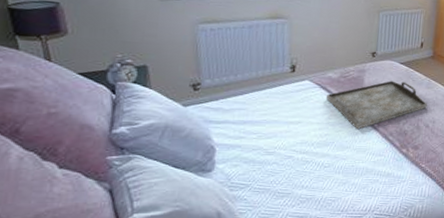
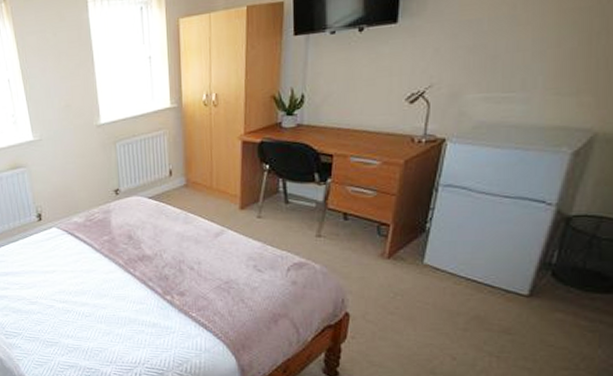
serving tray: present [327,81,427,130] -> none [76,218,188,276]

